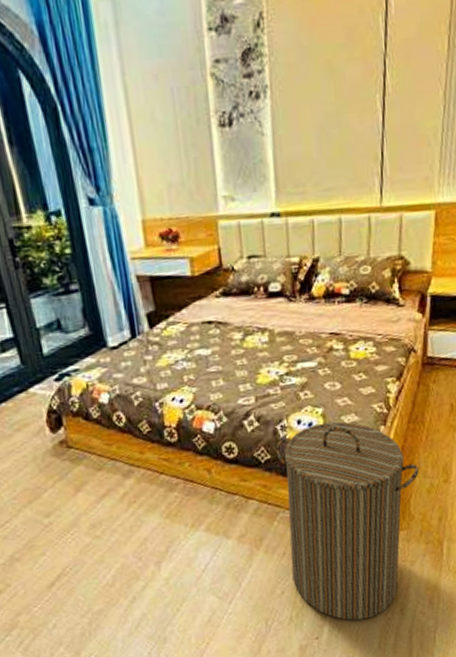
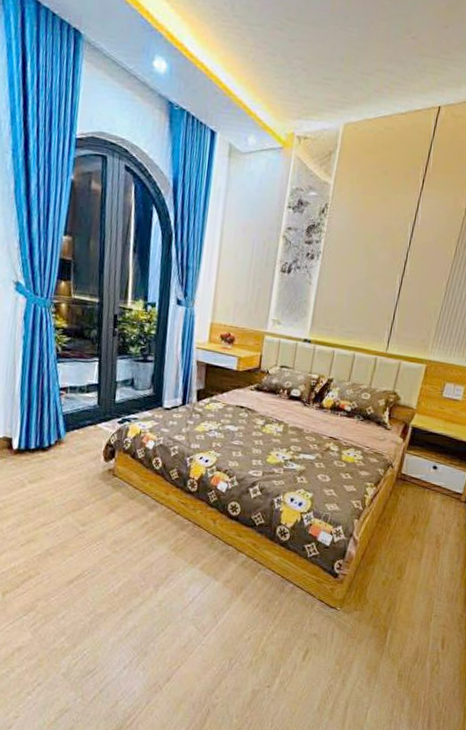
laundry hamper: present [275,421,419,620] -> none [259,505,379,681]

